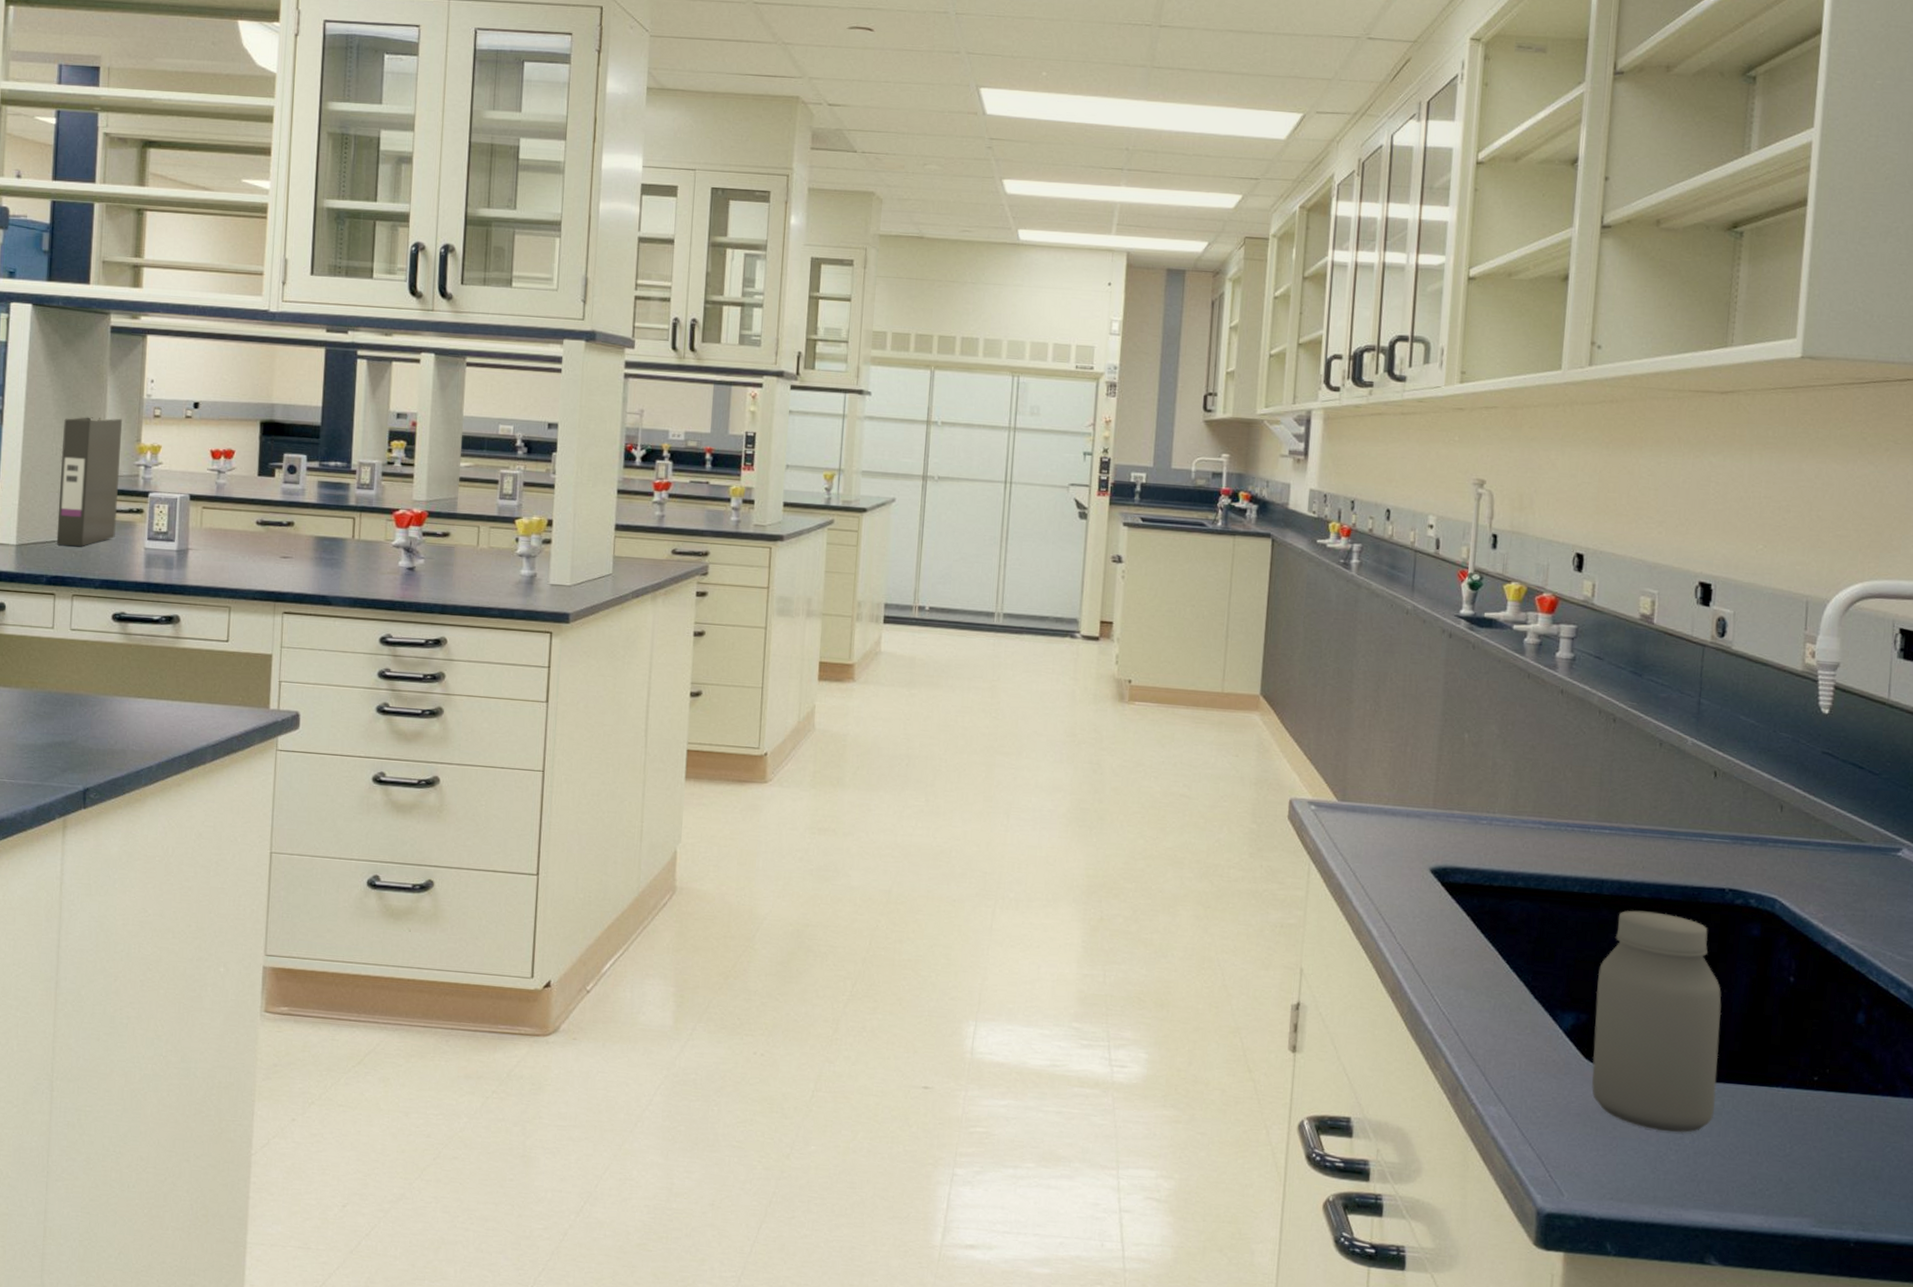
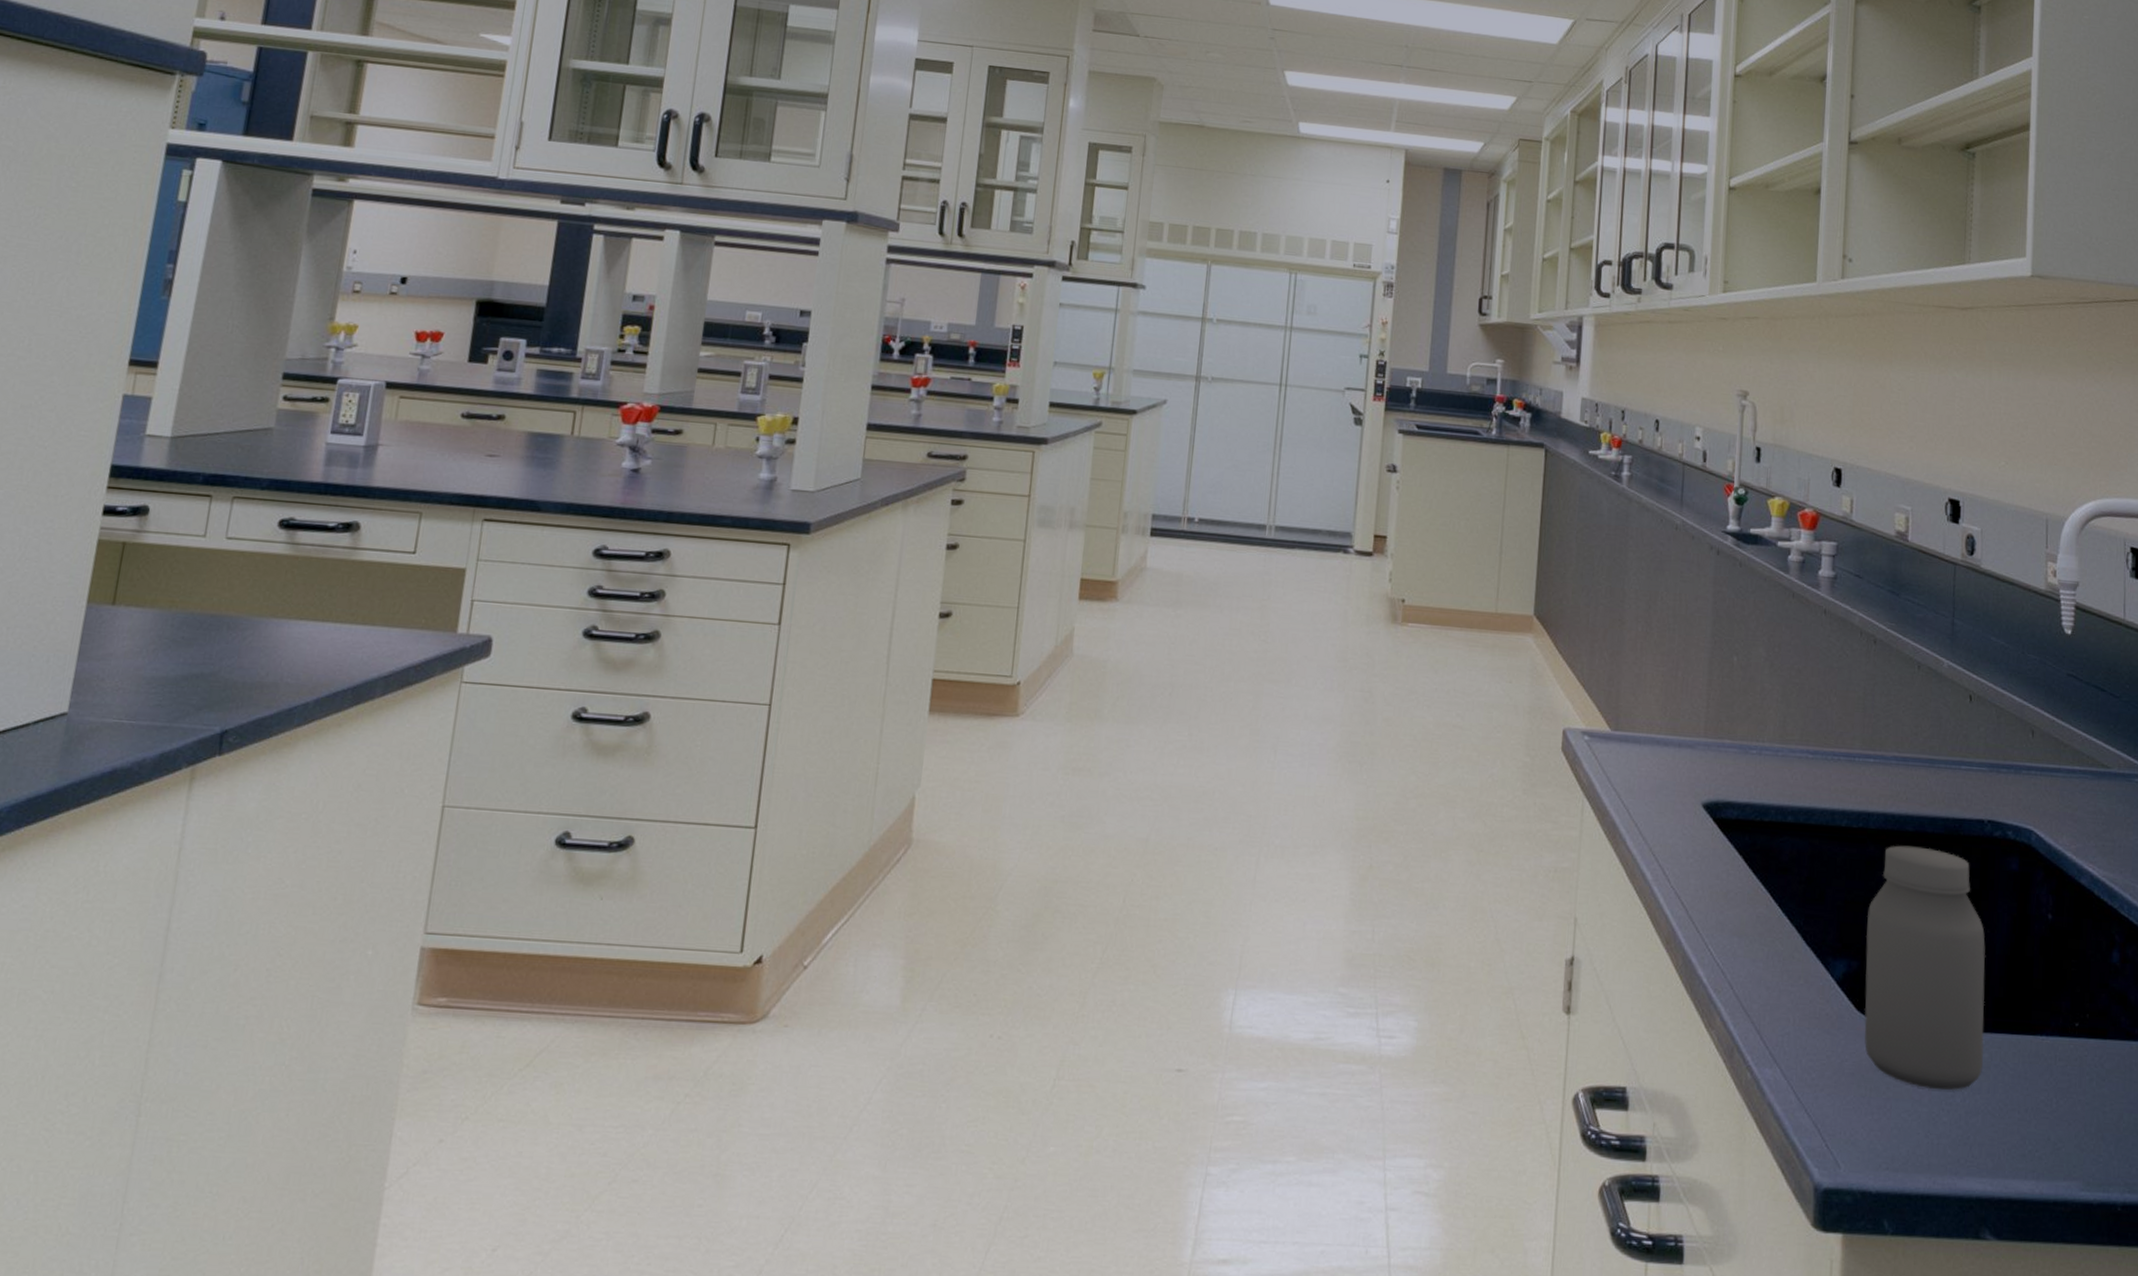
binder: present [56,417,123,546] -> none [220,290,316,440]

